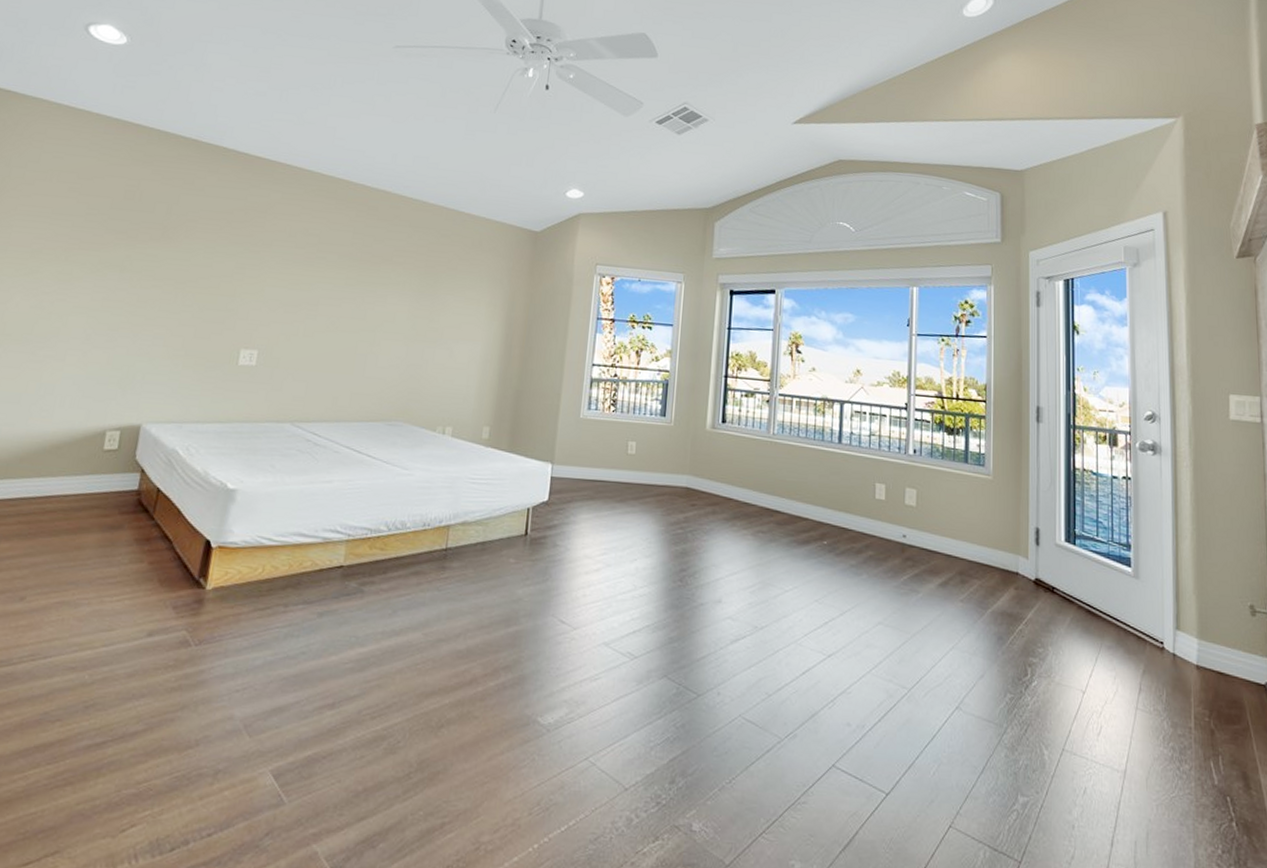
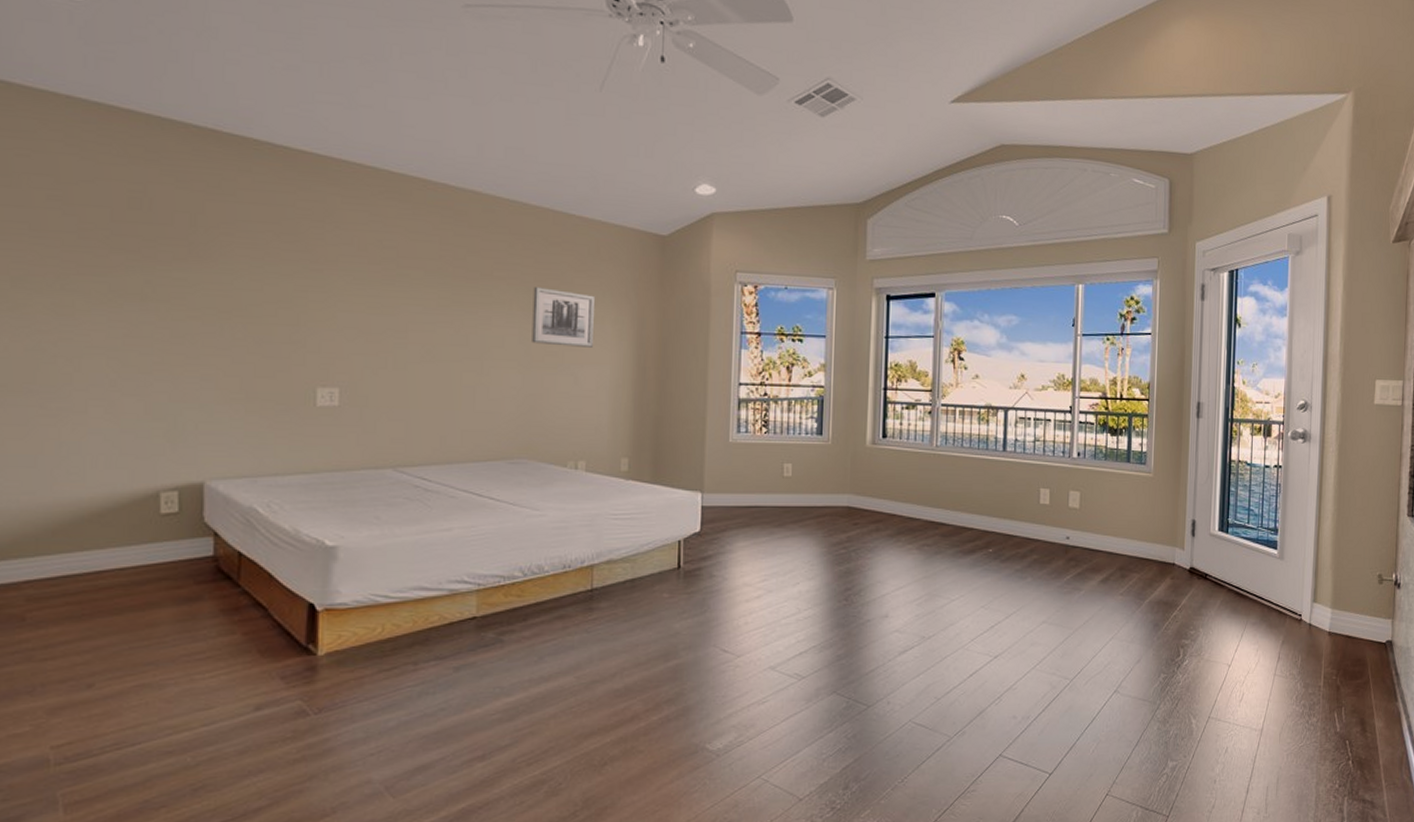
wall art: none [418,272,475,326] -> present [532,287,596,348]

